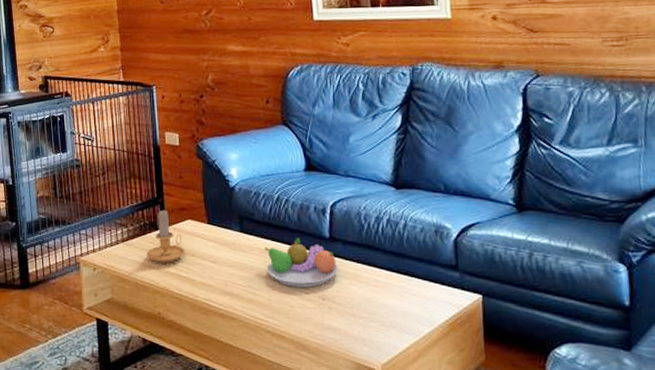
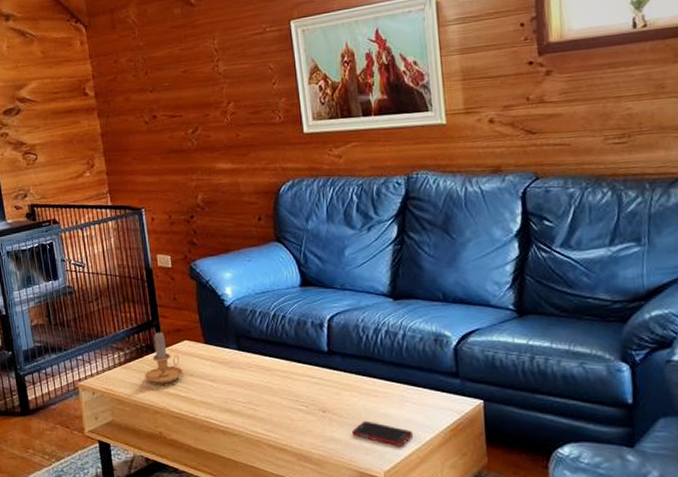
fruit bowl: present [264,238,338,288] -> none [263,353,338,401]
cell phone: none [350,310,412,339] -> present [351,420,414,446]

